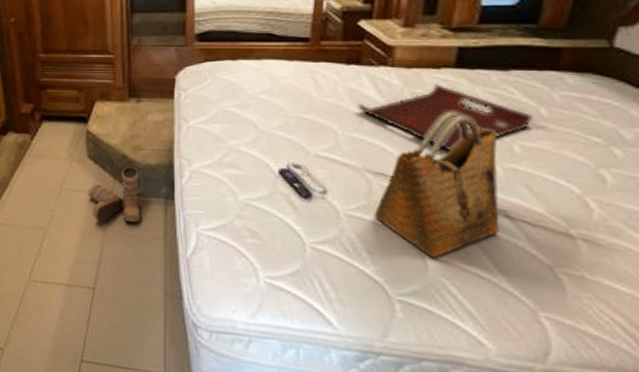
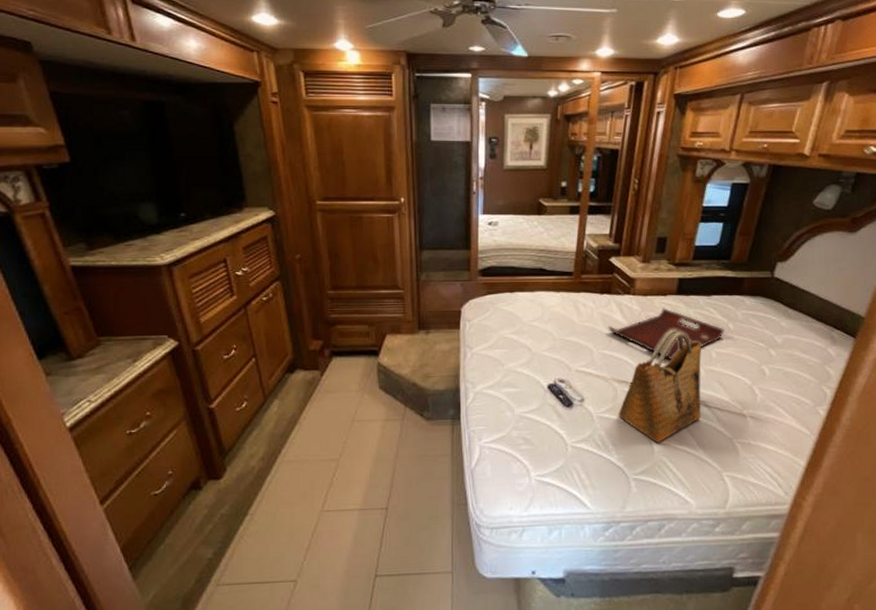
boots: present [87,166,140,223] -> none [379,393,429,447]

